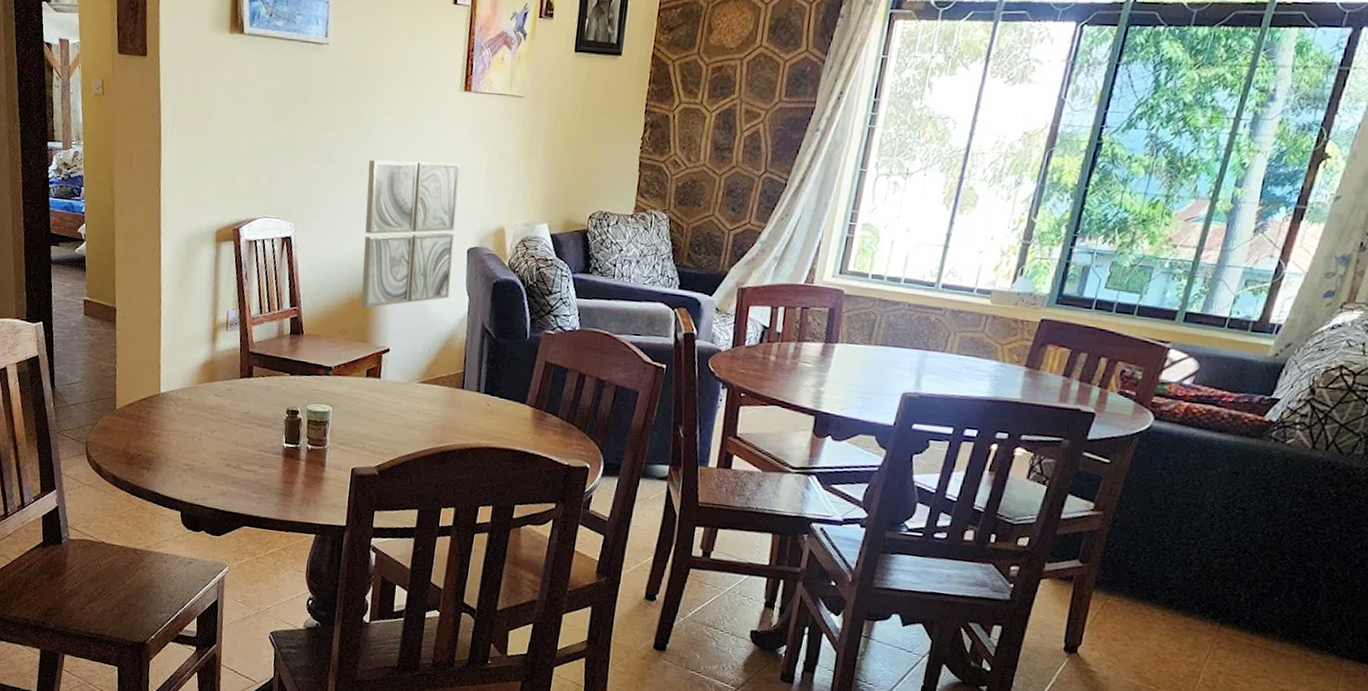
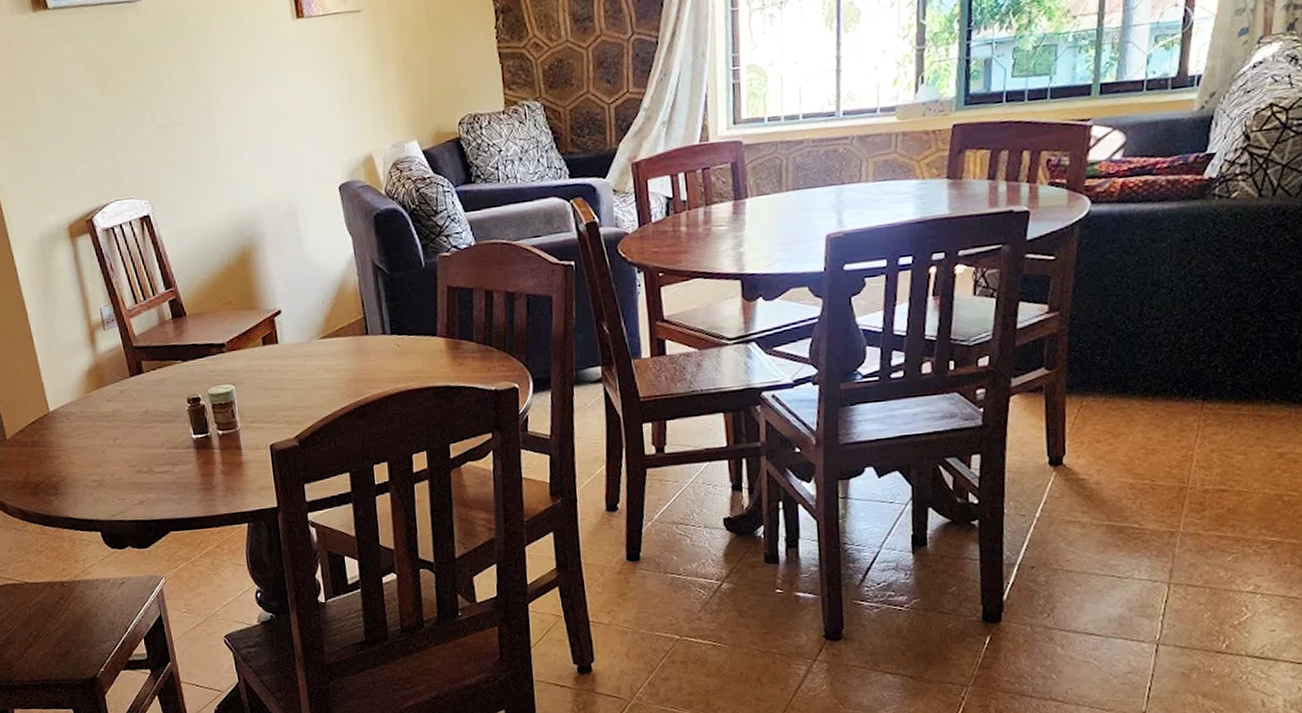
wall art: present [360,159,460,308] -> none [212,97,331,273]

